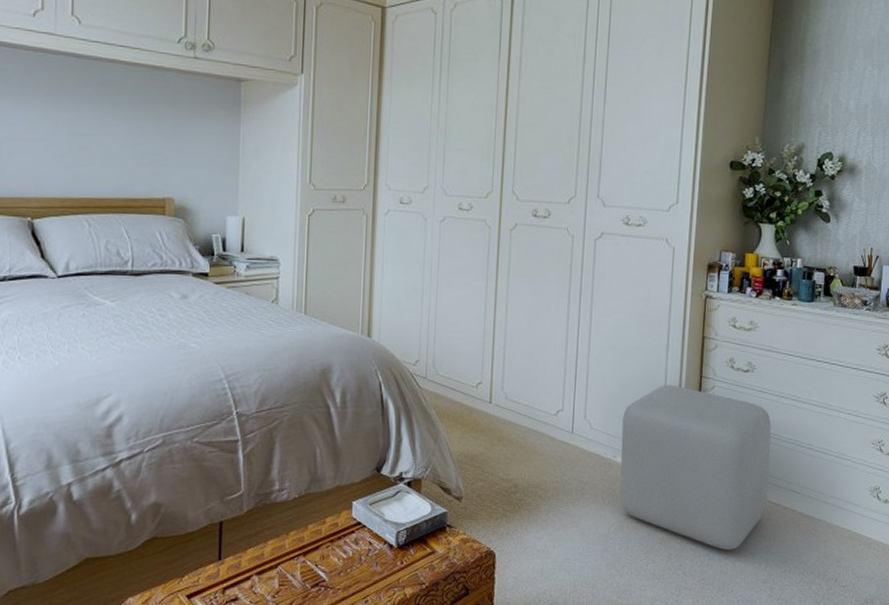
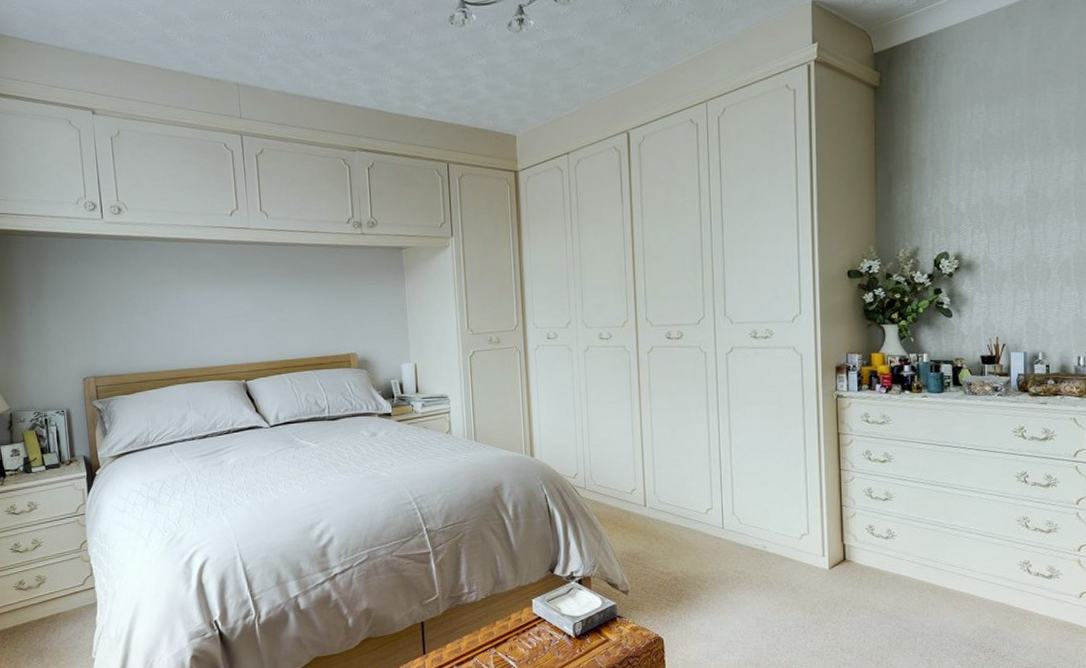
pouf: present [619,384,771,550] -> none [769,479,918,627]

